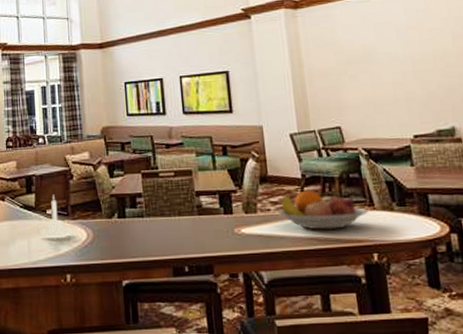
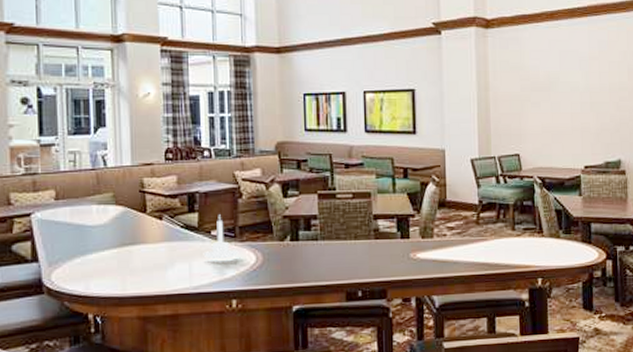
fruit bowl: present [277,190,370,230] -> none [453,216,538,256]

